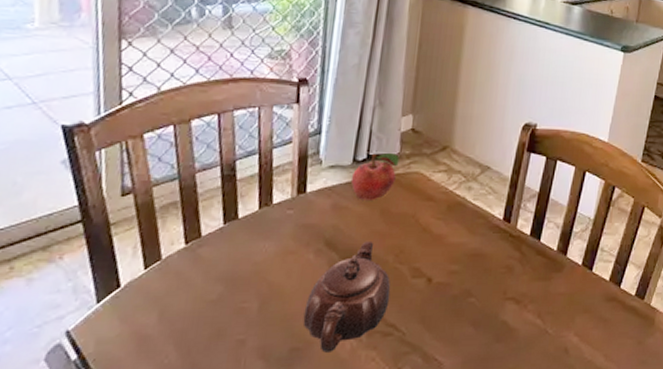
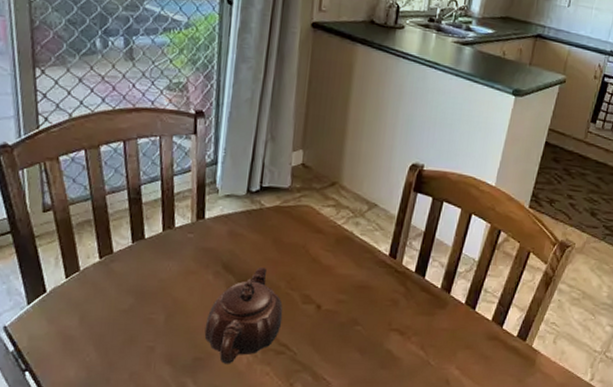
fruit: present [351,152,399,200] -> none [246,185,290,230]

